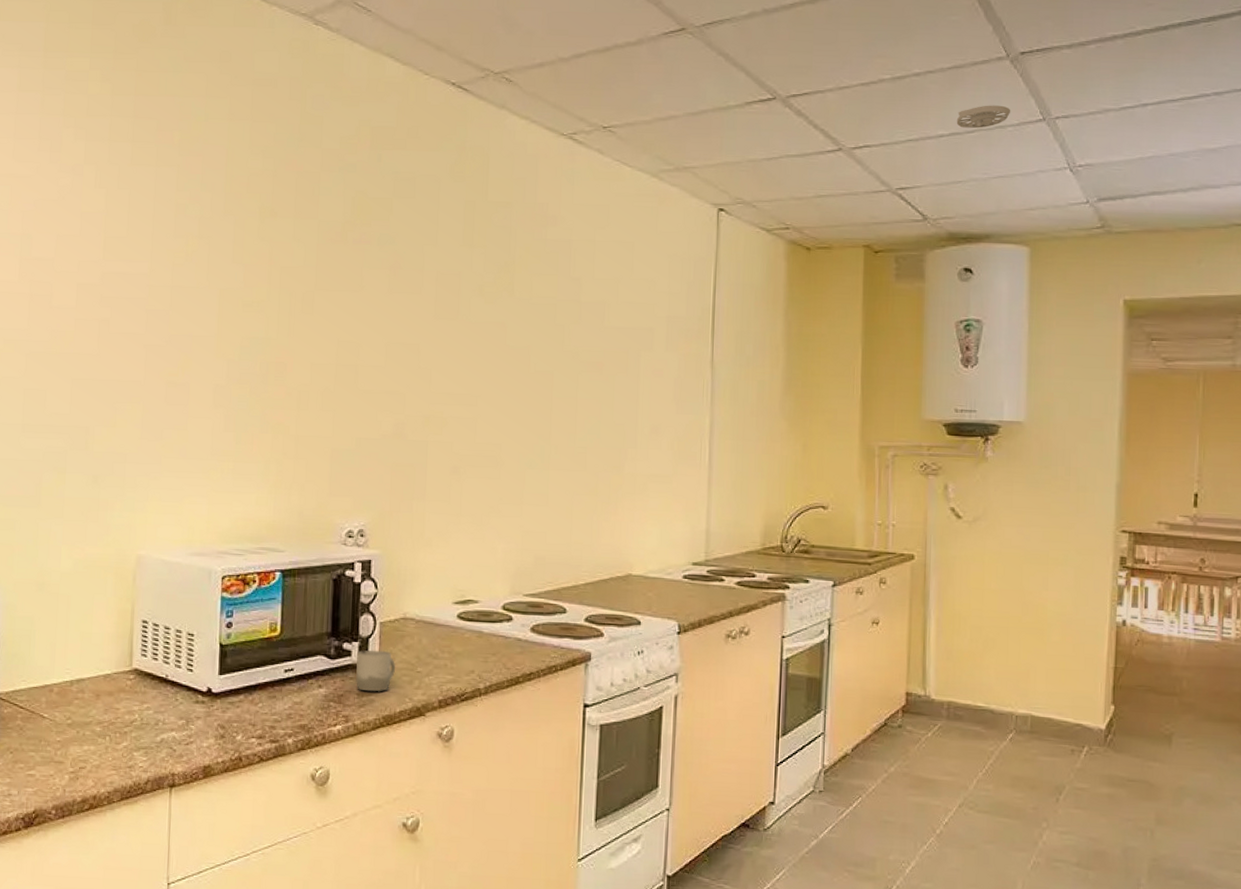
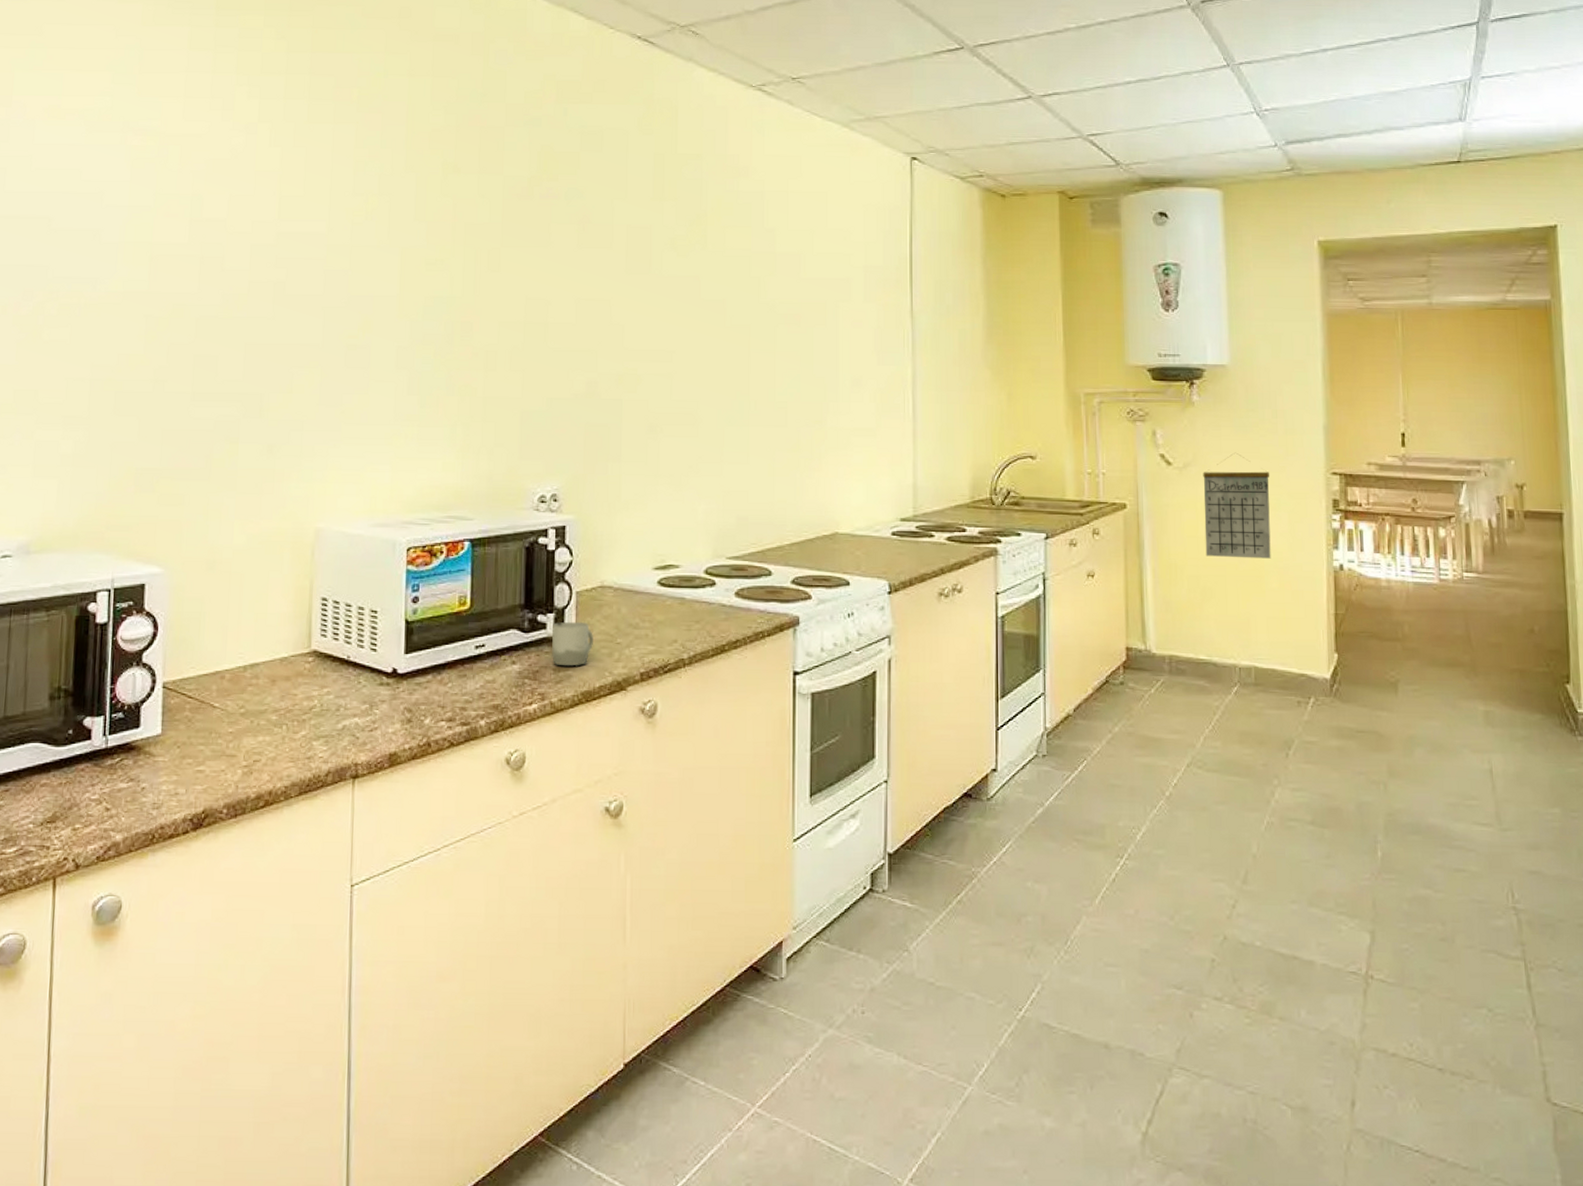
smoke detector: present [956,105,1011,128] -> none [1142,52,1196,75]
calendar: none [990,509,1058,612] -> present [1203,453,1271,559]

